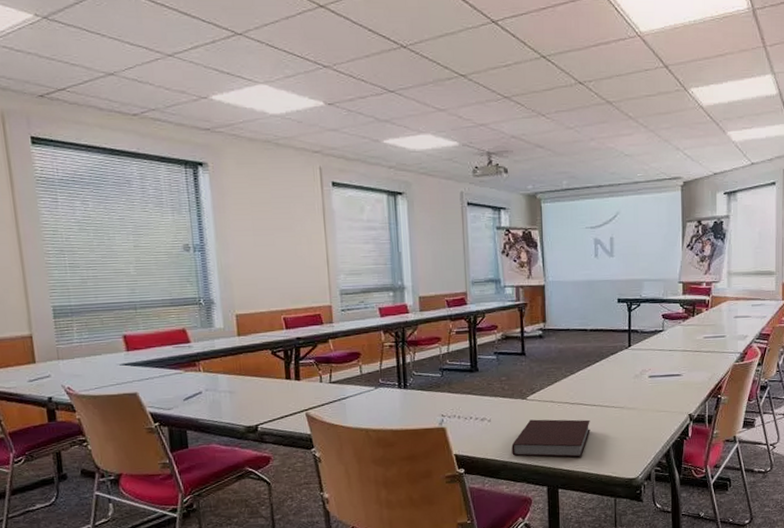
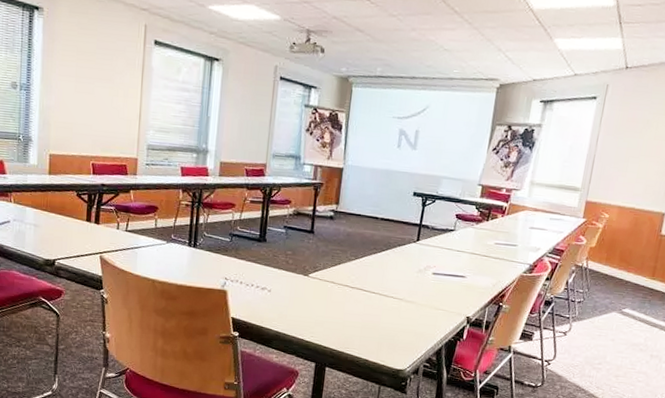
notebook: present [511,419,590,458] -> none [286,296,367,340]

